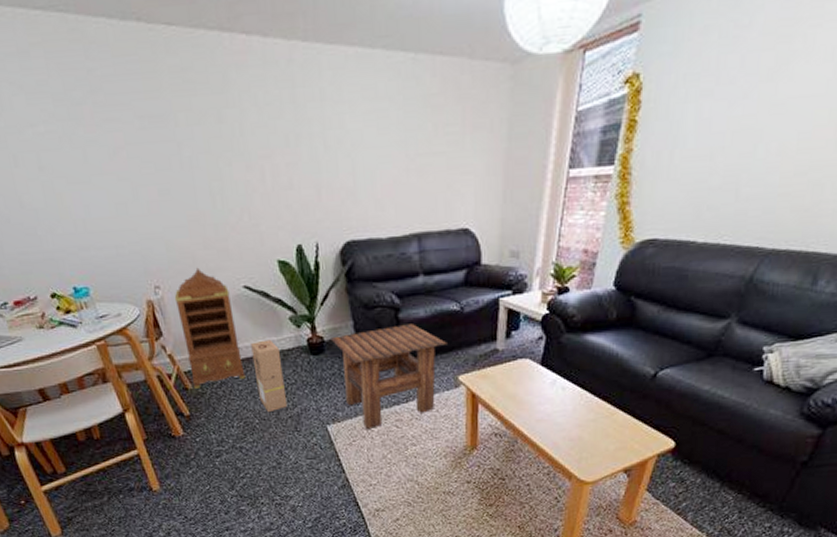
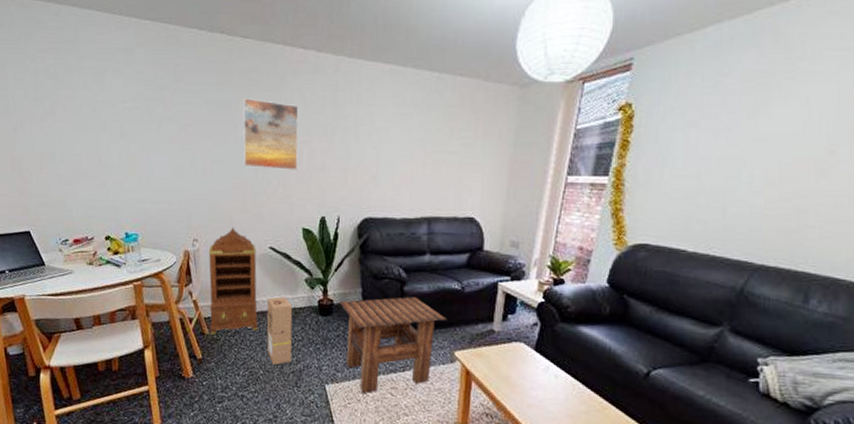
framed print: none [181,106,261,195] -> present [243,98,299,170]

